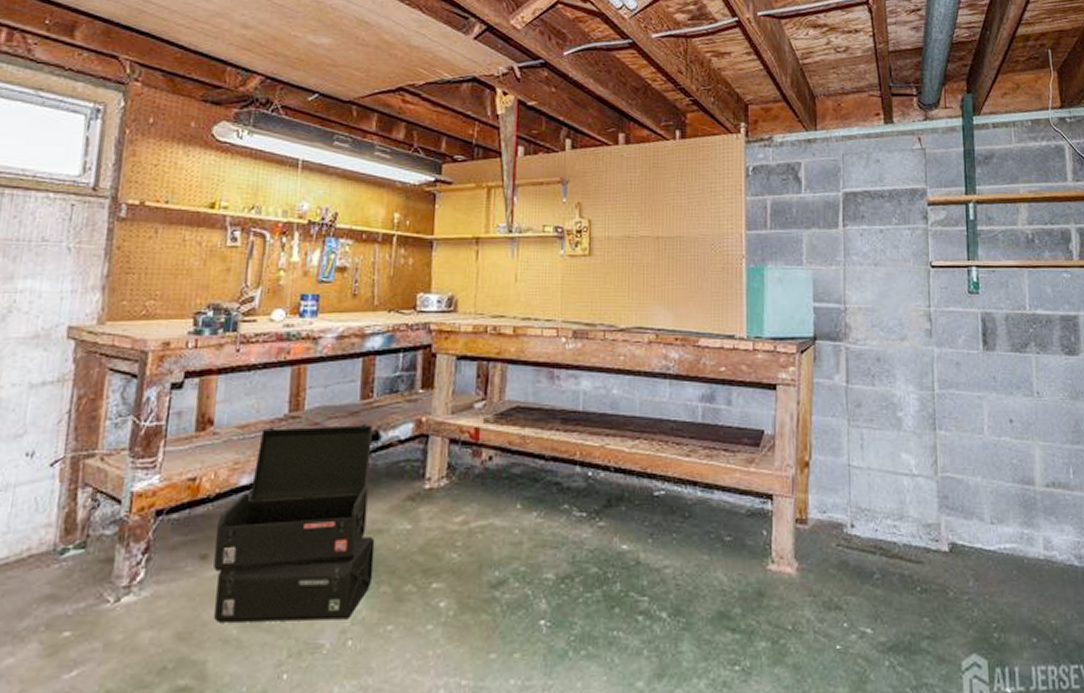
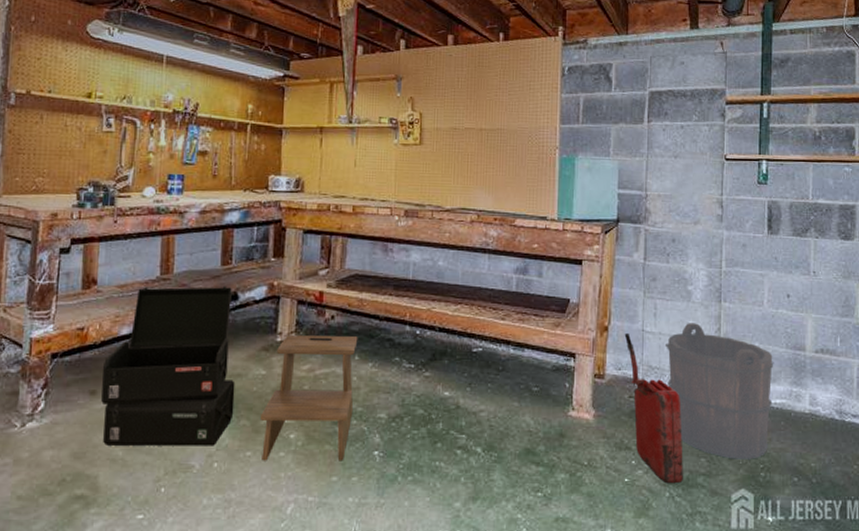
step stool: none [405,481,520,636] -> present [261,335,358,461]
jerry can: none [828,468,904,650] -> present [624,332,683,484]
bucket: none [876,454,1002,618] -> present [666,322,774,459]

